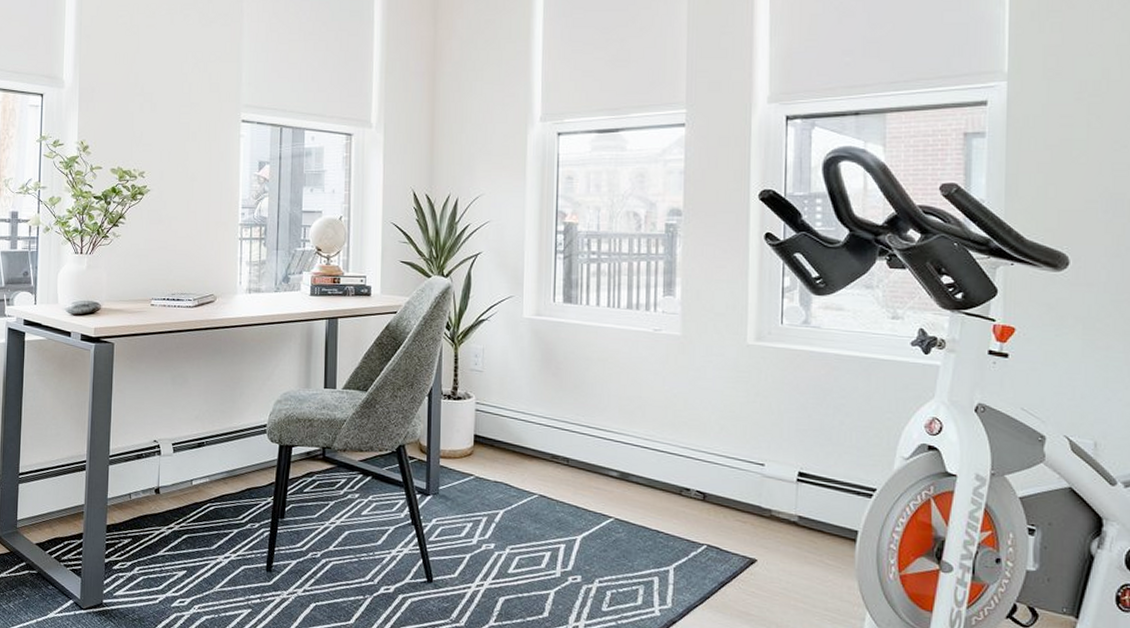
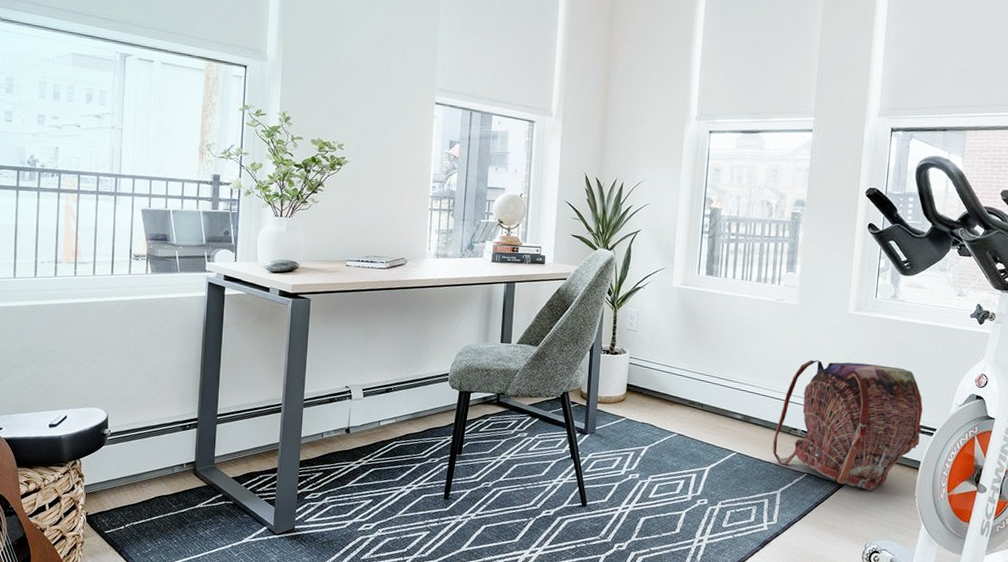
backpack: none [659,403,857,569] -> present [772,360,923,491]

